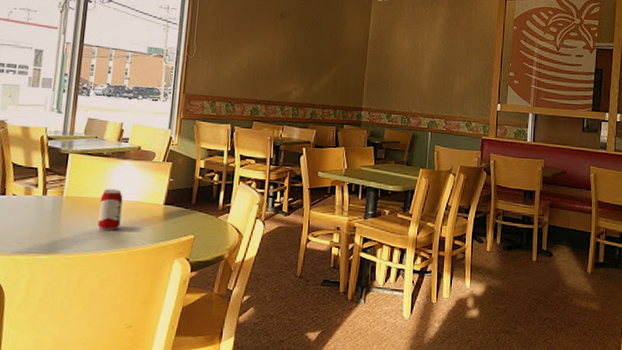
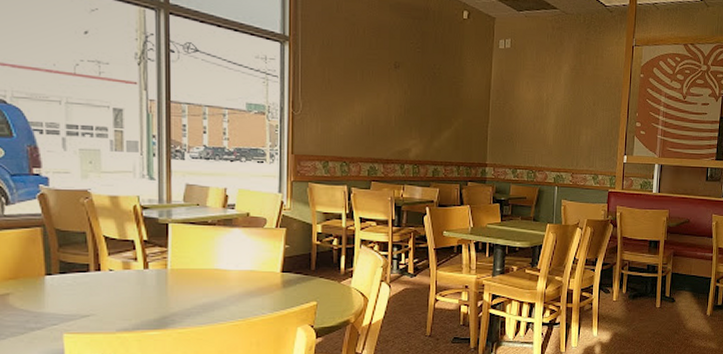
beverage can: present [97,189,123,230] -> none [210,259,235,301]

